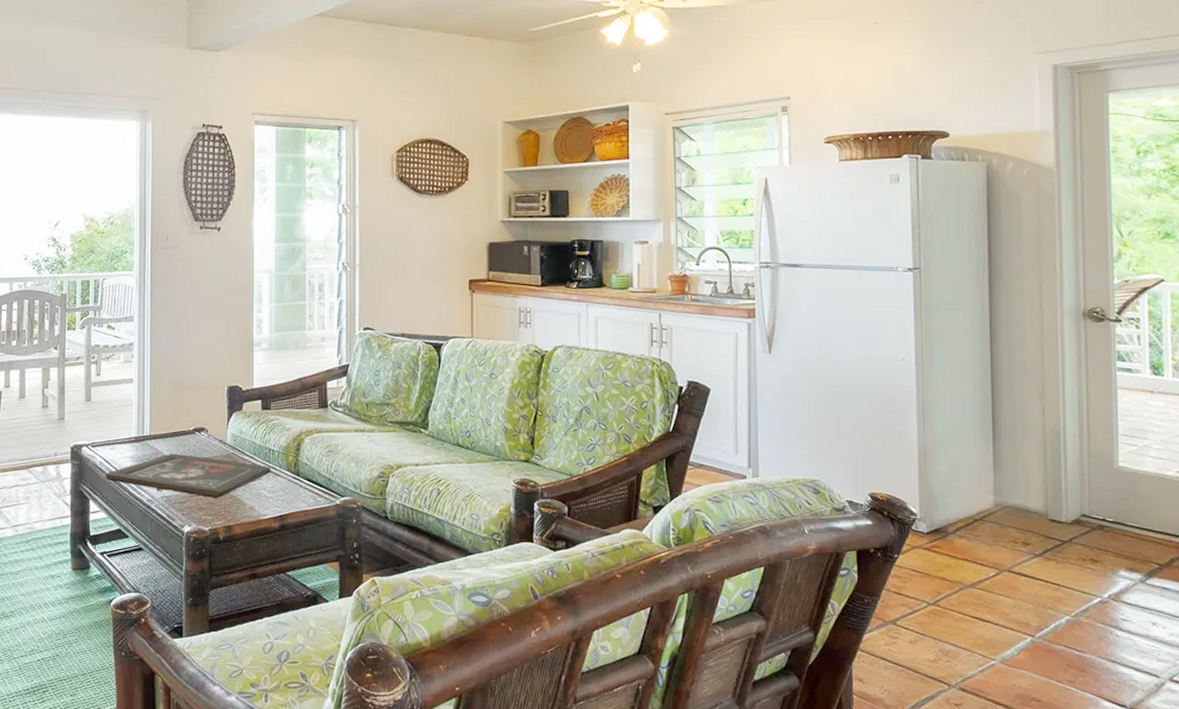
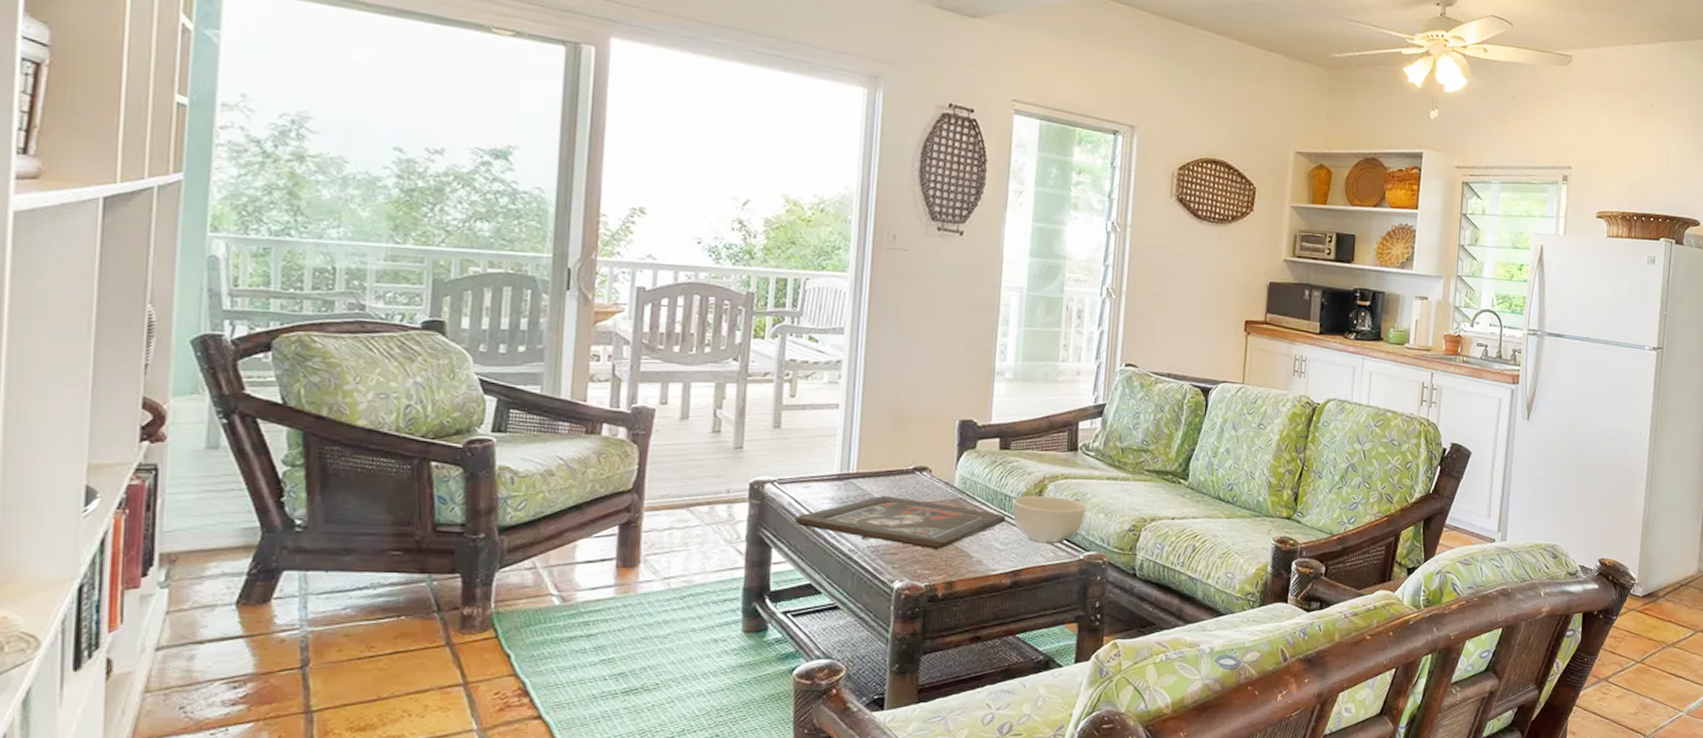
bowl: none [276,449,339,491] -> present [1013,495,1086,544]

